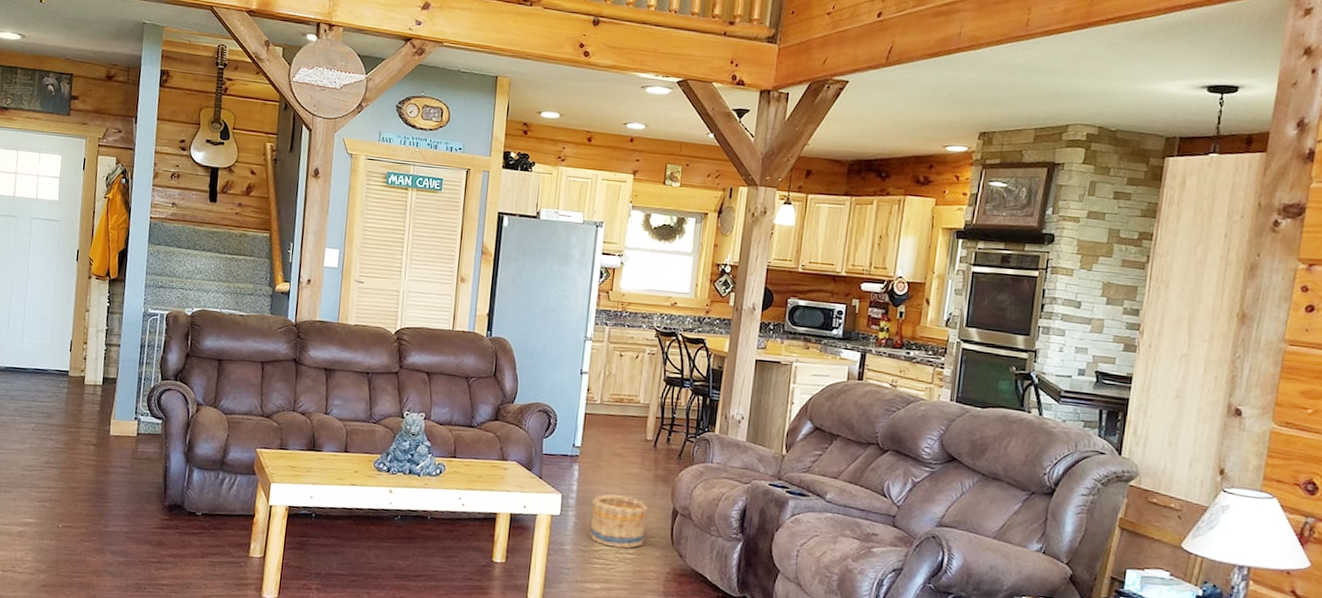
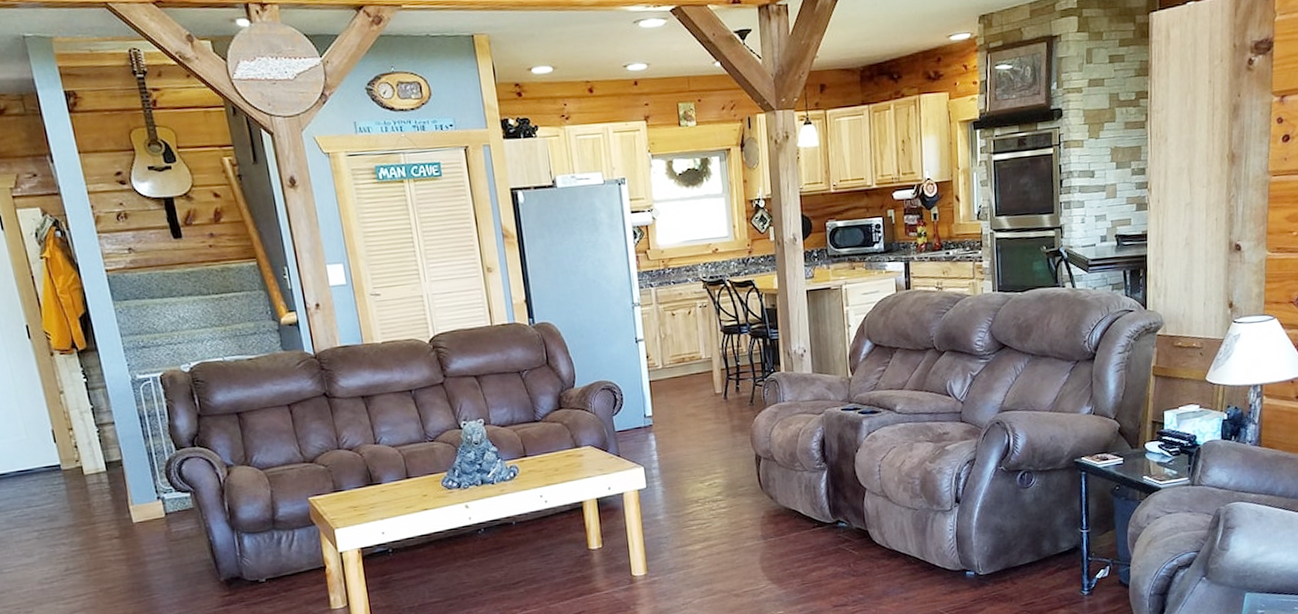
basket: present [589,494,648,549] -> none [676,453,734,507]

